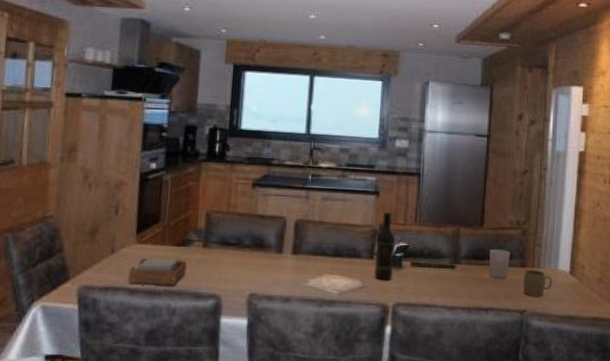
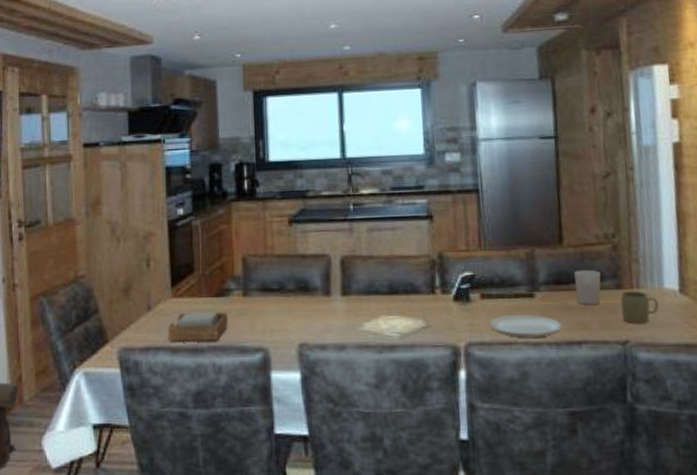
wine bottle: present [374,211,396,281] -> none [436,237,461,318]
plate: none [416,282,475,302] -> present [489,315,562,338]

